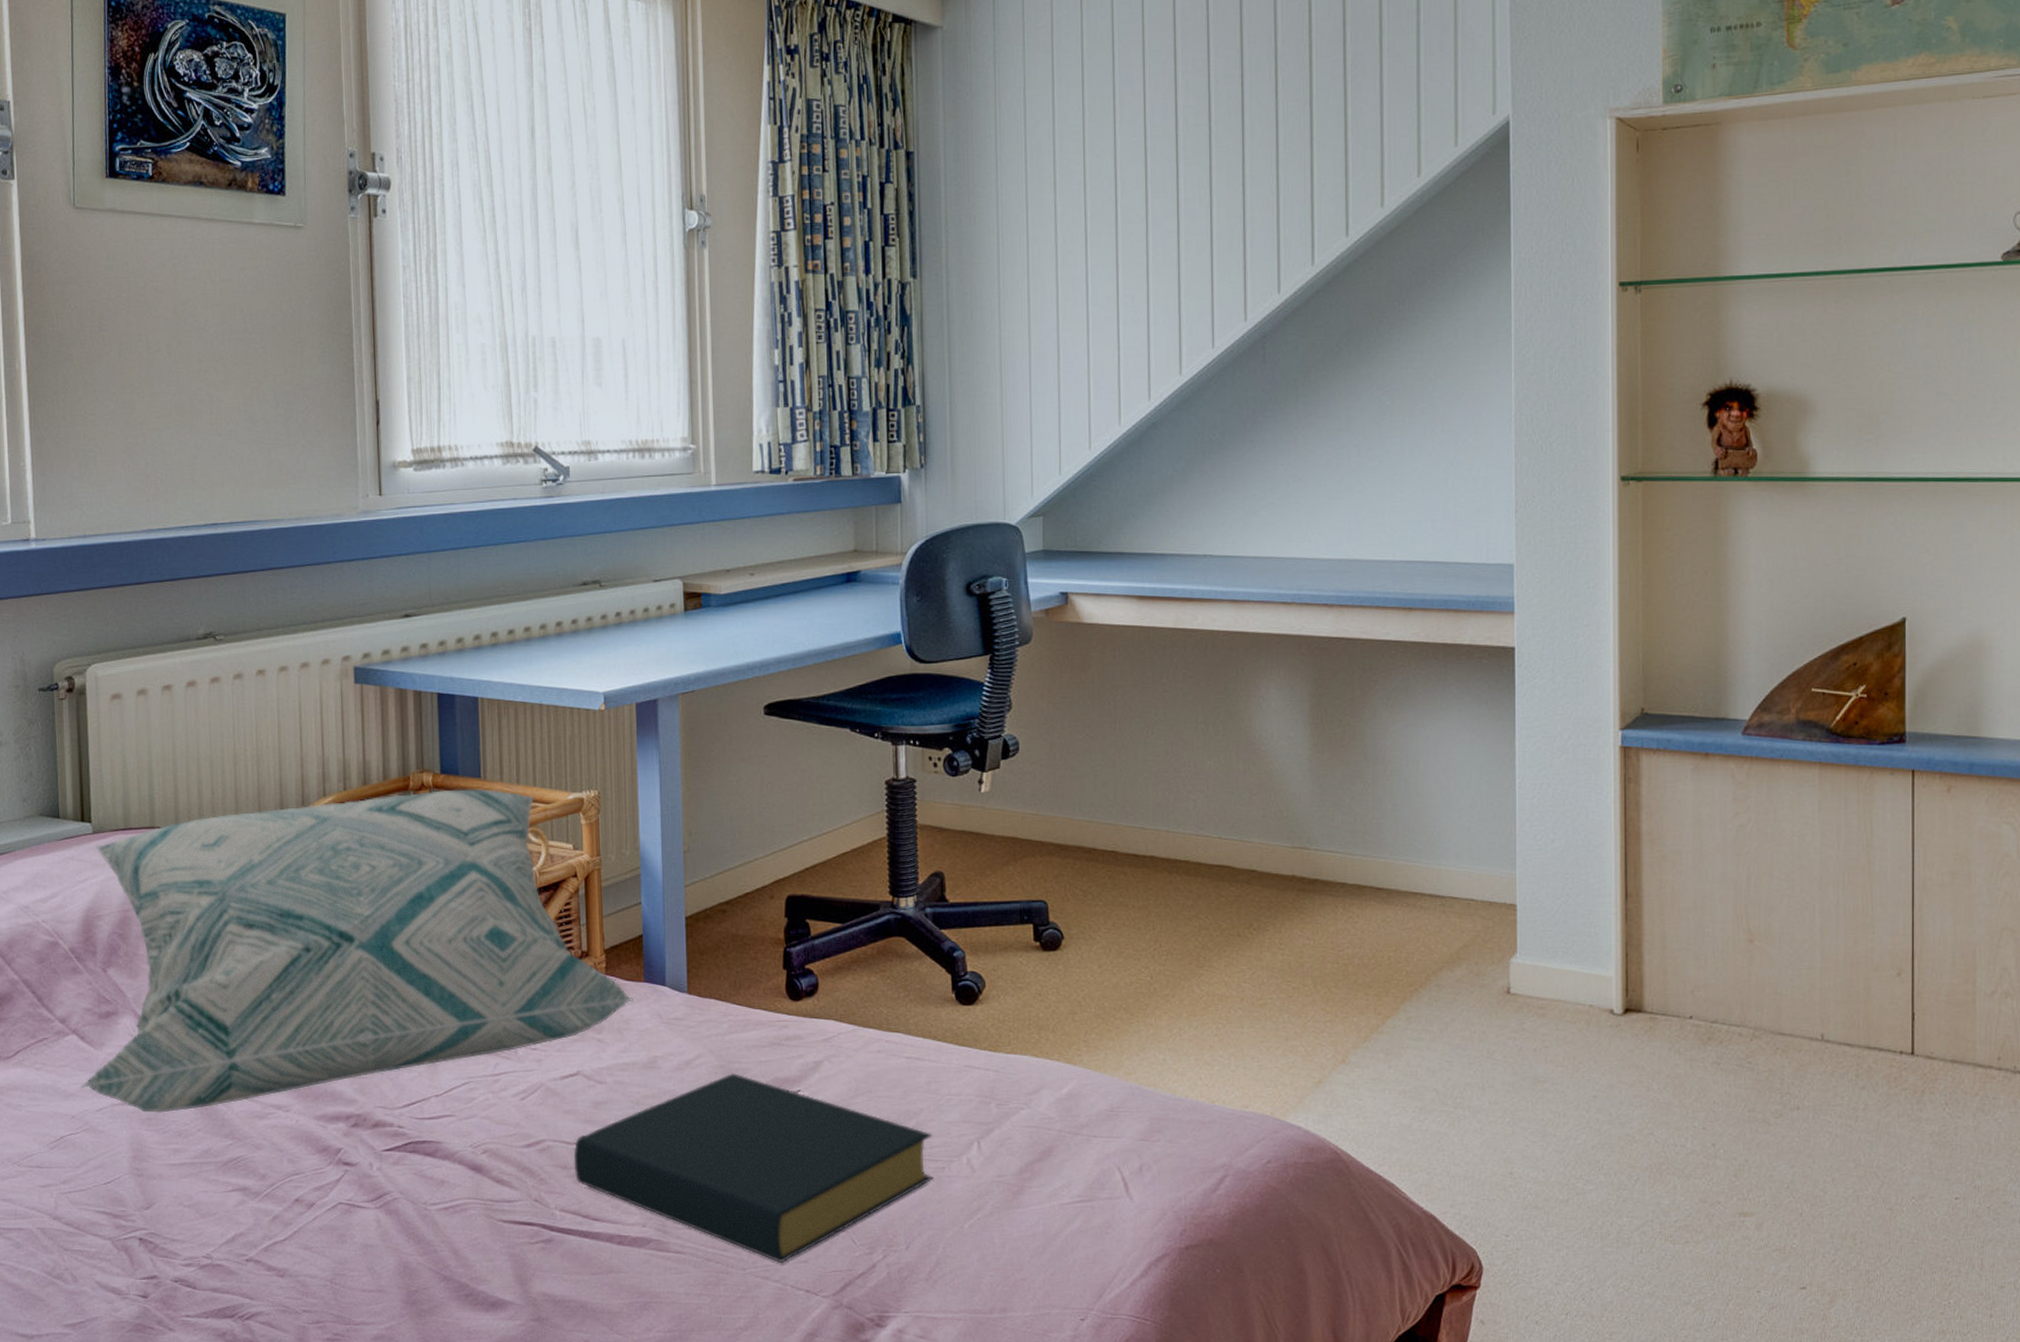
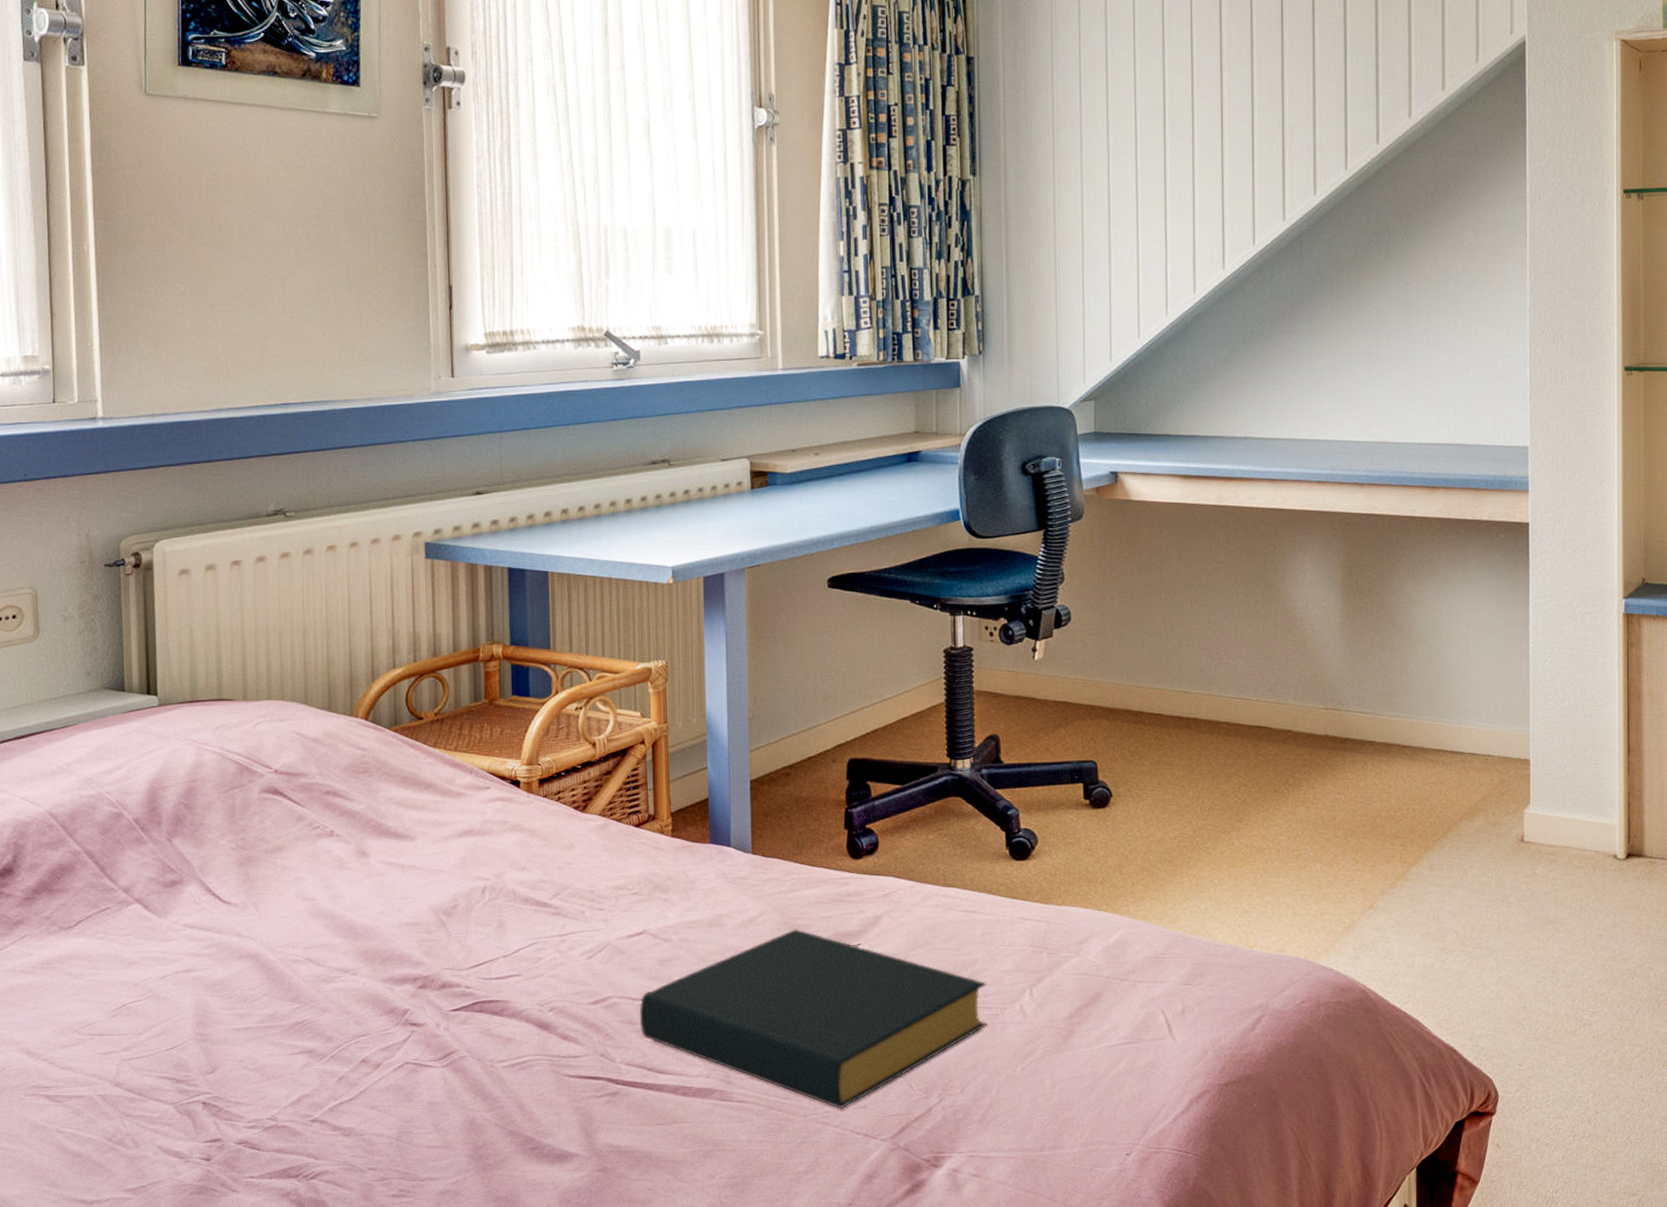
decorative pillow: present [79,789,635,1113] -> none [142,660,700,979]

